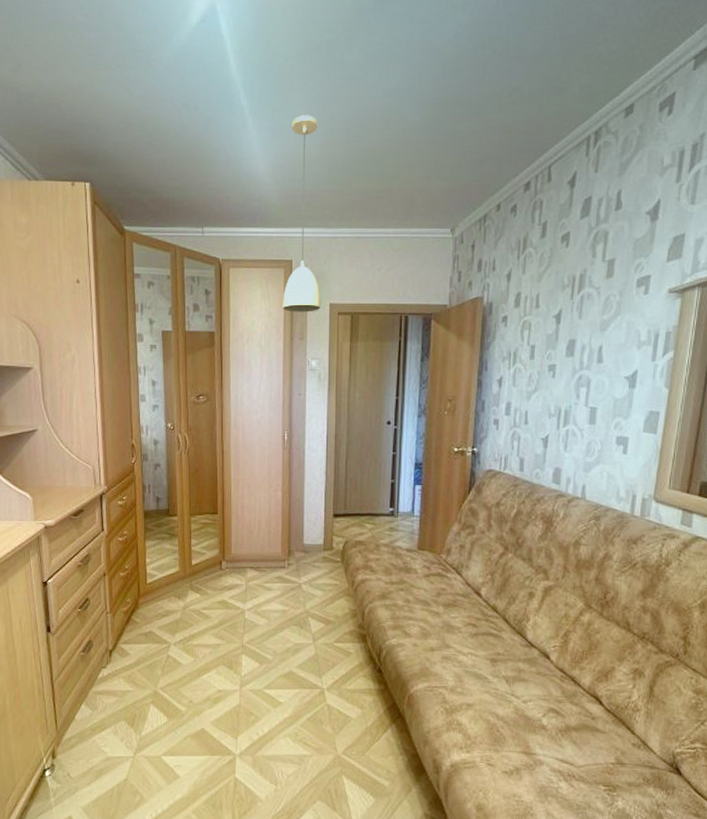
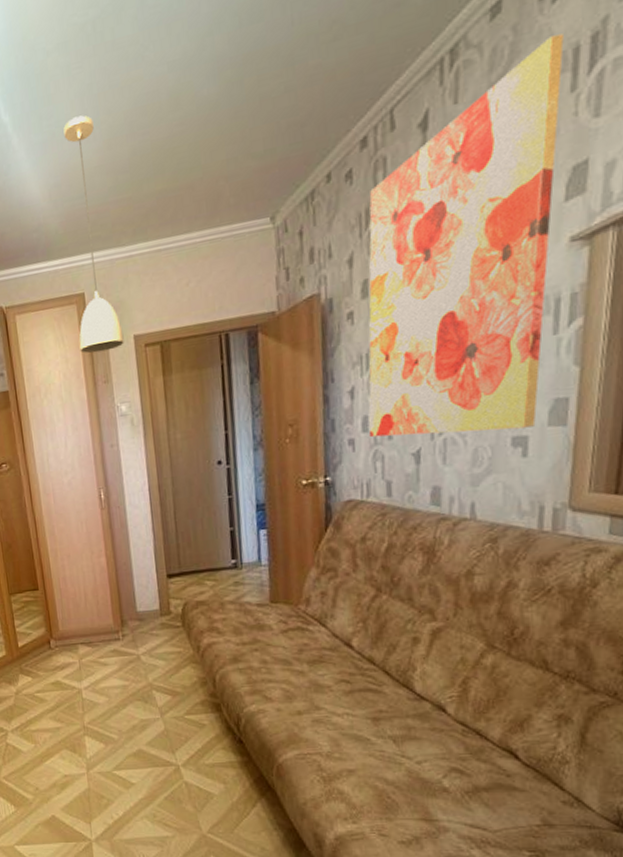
wall art: none [510,139,674,431] -> present [368,33,564,438]

